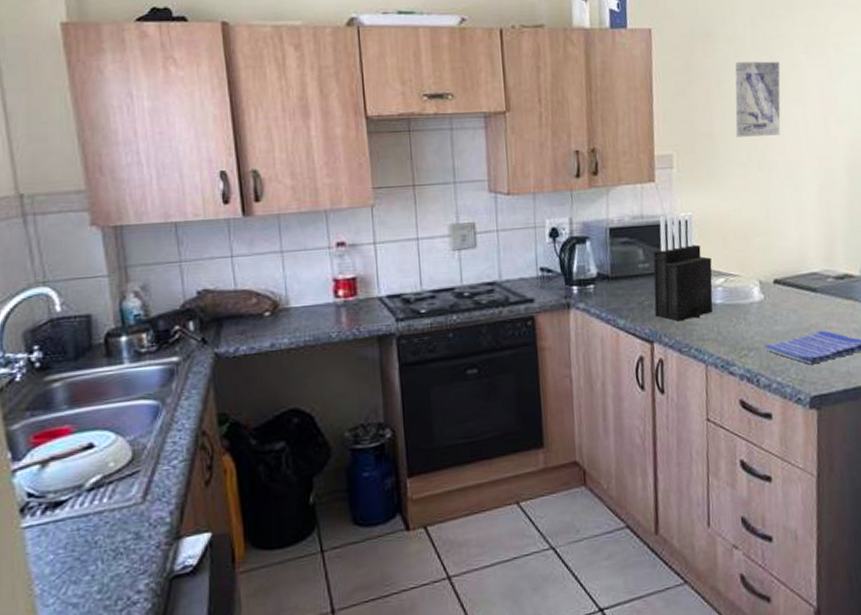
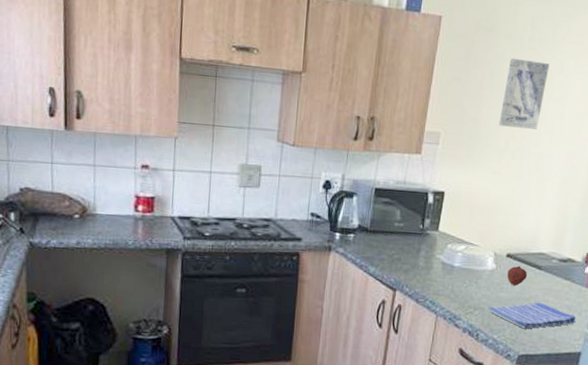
knife block: present [653,212,713,322] -> none [402,184,457,276]
fruit: none [778,291,803,316] -> present [507,265,528,286]

